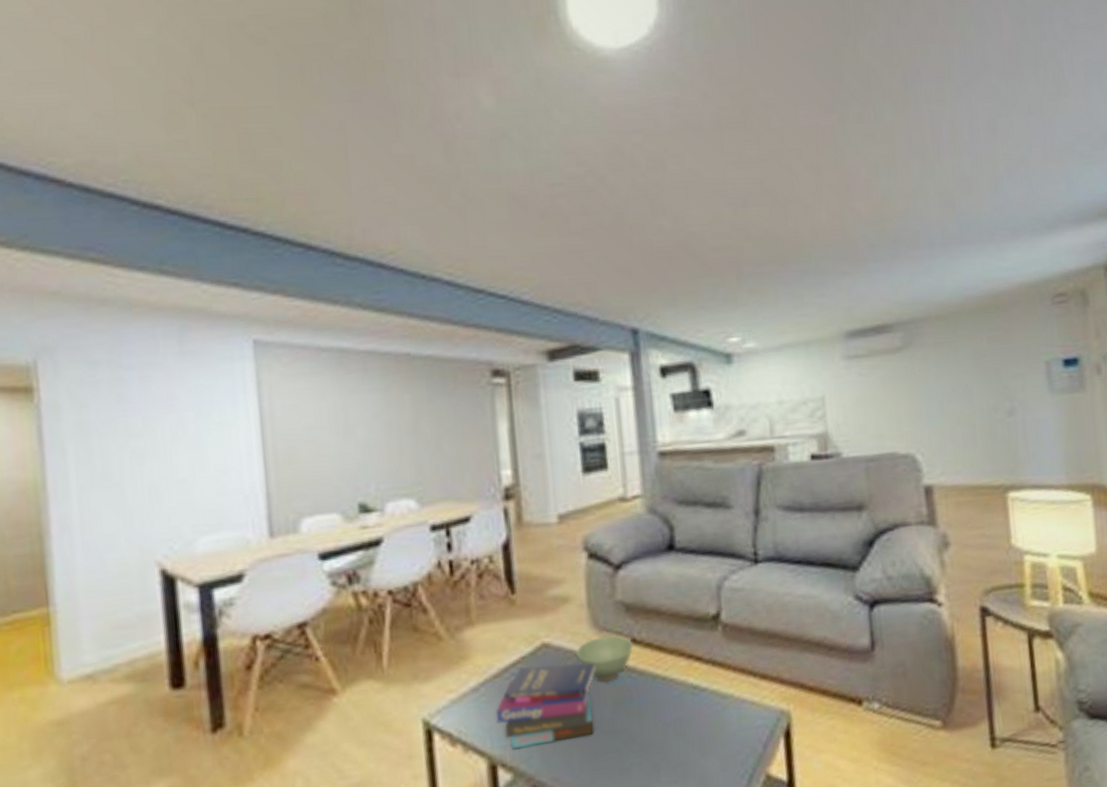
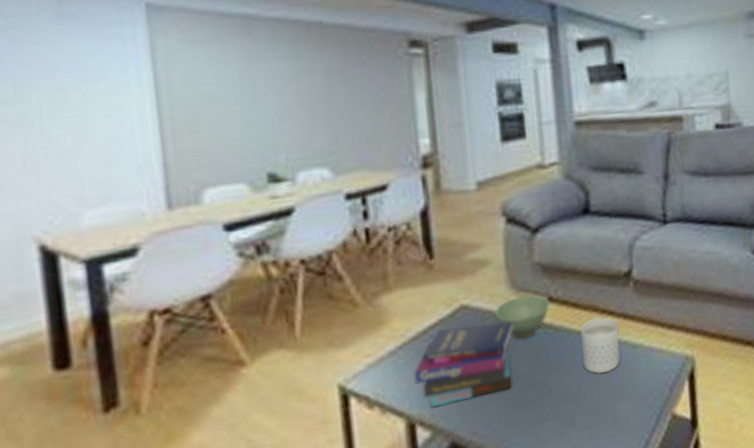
mug: none [666,662,709,725] -> present [581,317,620,375]

